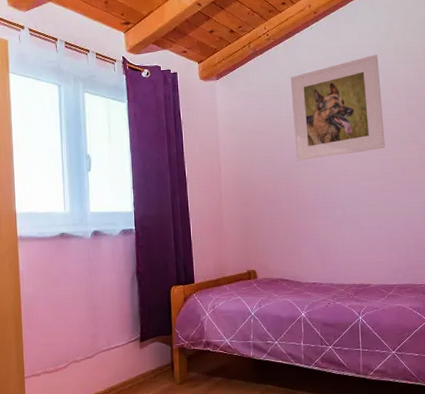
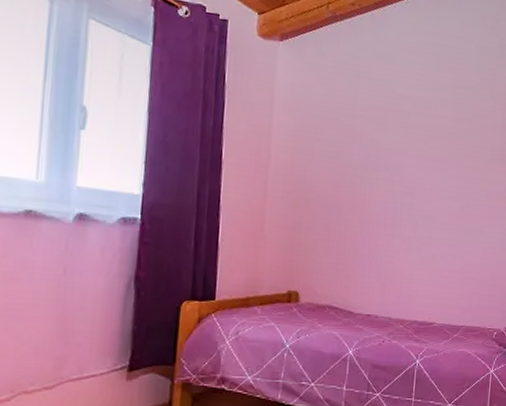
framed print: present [290,54,385,161] -> none [368,51,479,165]

